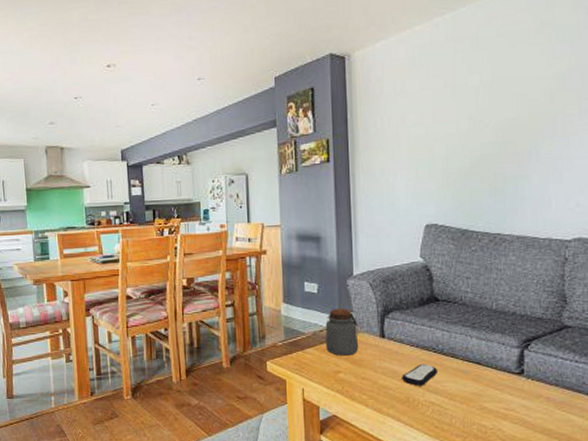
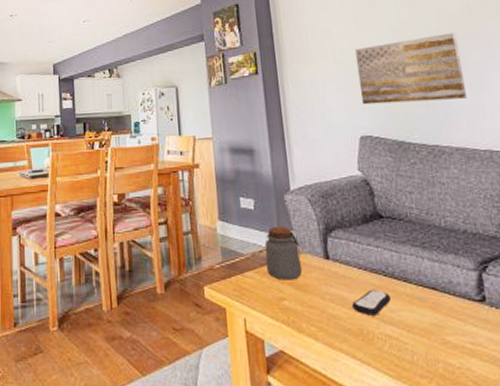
wall art: none [429,120,535,194] -> present [354,33,467,105]

